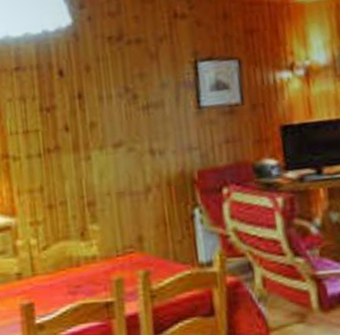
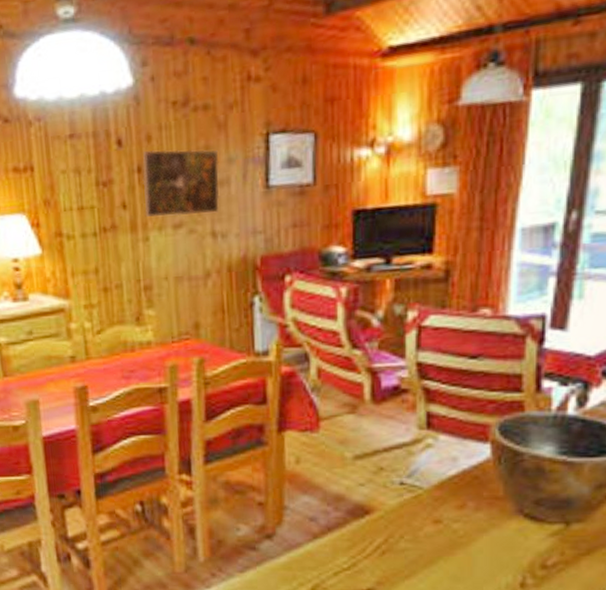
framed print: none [82,77,156,138] -> present [142,149,220,217]

